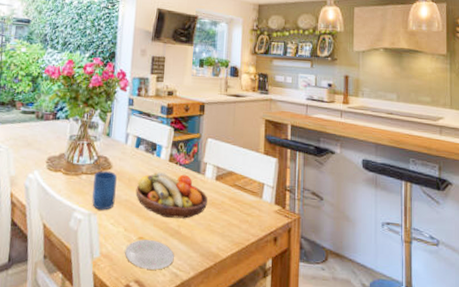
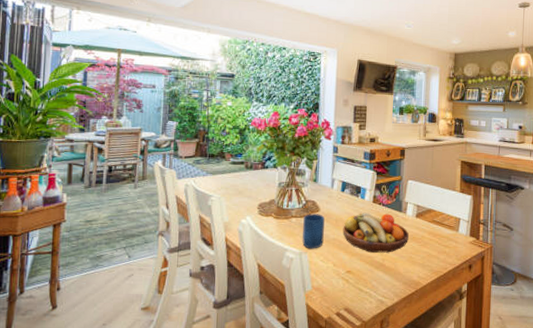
plate: present [125,239,174,270] -> none [335,273,379,298]

